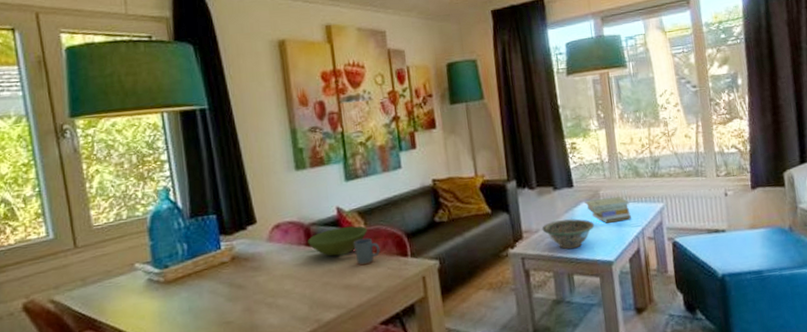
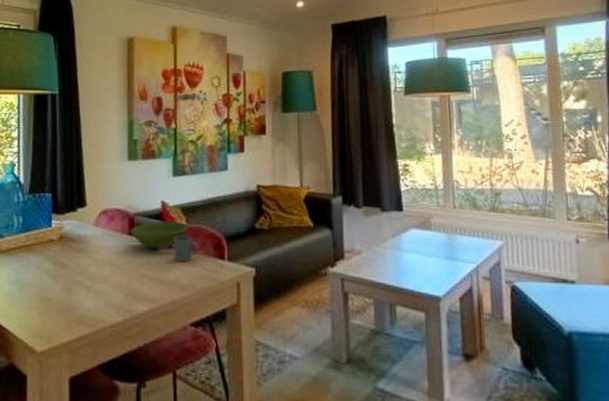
decorative bowl: present [542,218,595,250] -> none [365,245,424,277]
books: present [585,197,631,225] -> none [414,228,465,256]

